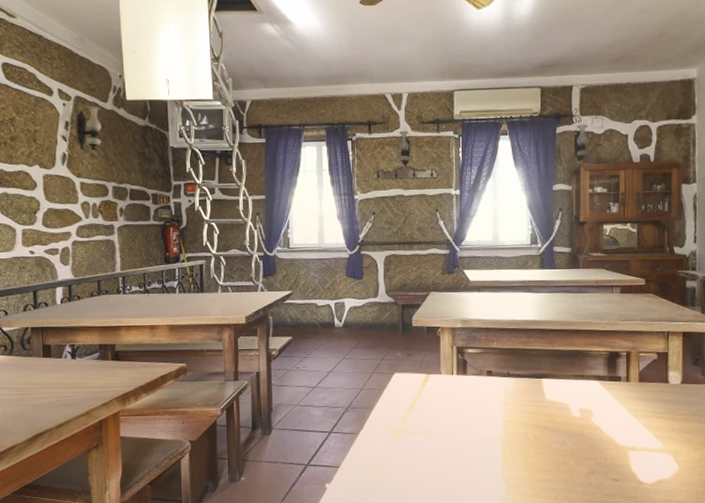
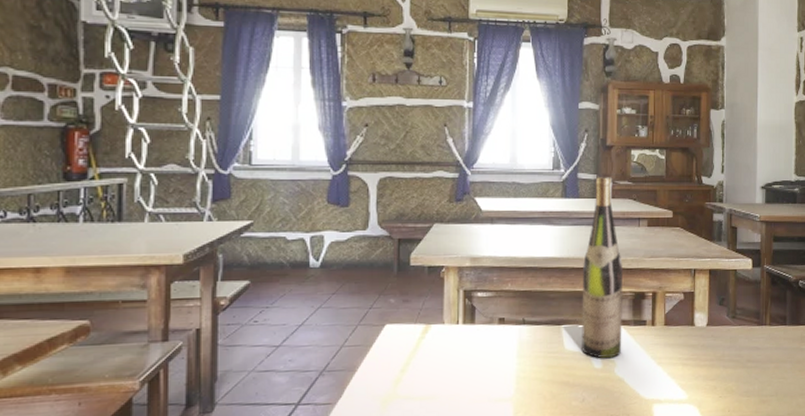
wine bottle: none [560,250,598,409] -> present [582,177,622,359]

